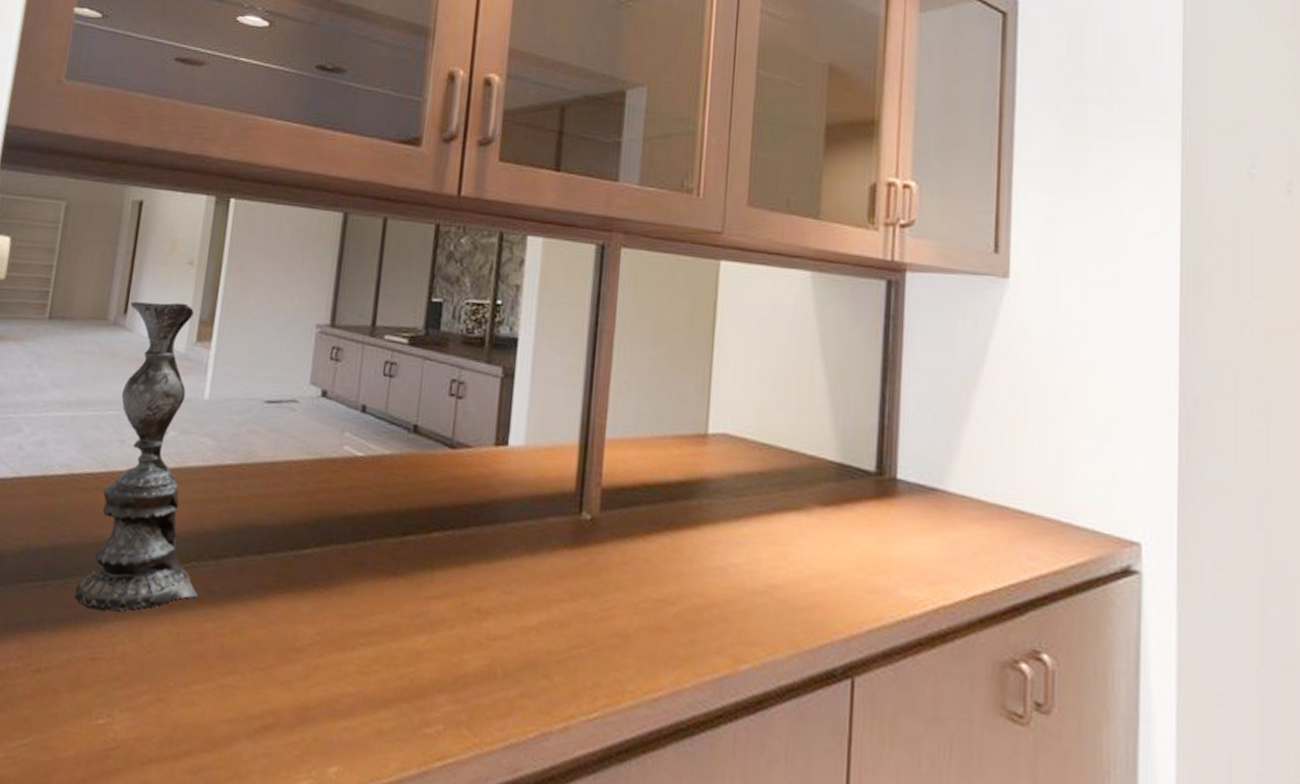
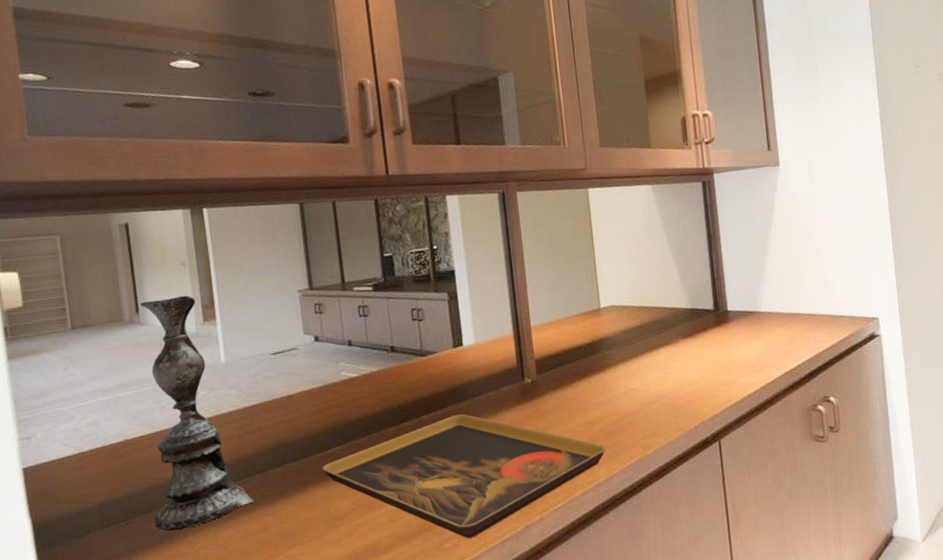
decorative tray: none [290,541,679,730] -> present [321,413,606,539]

